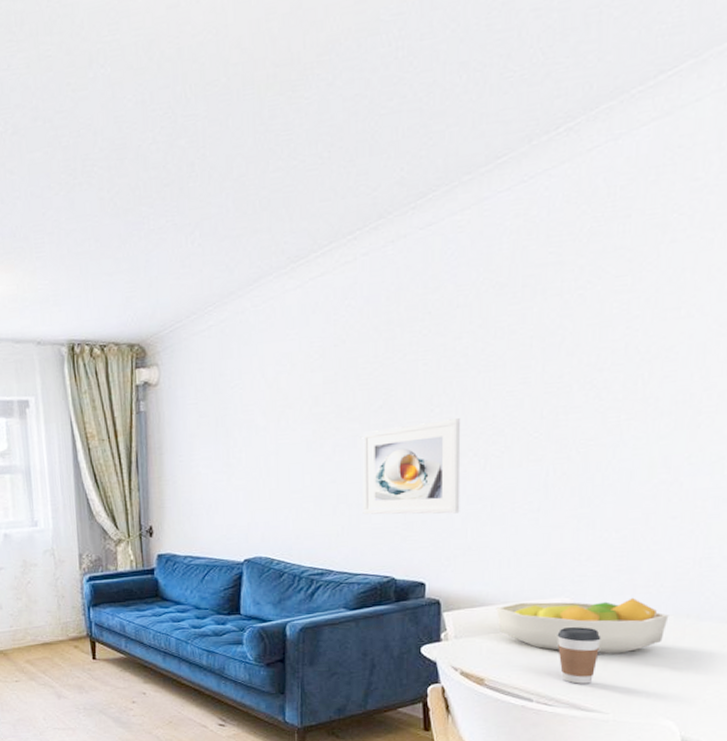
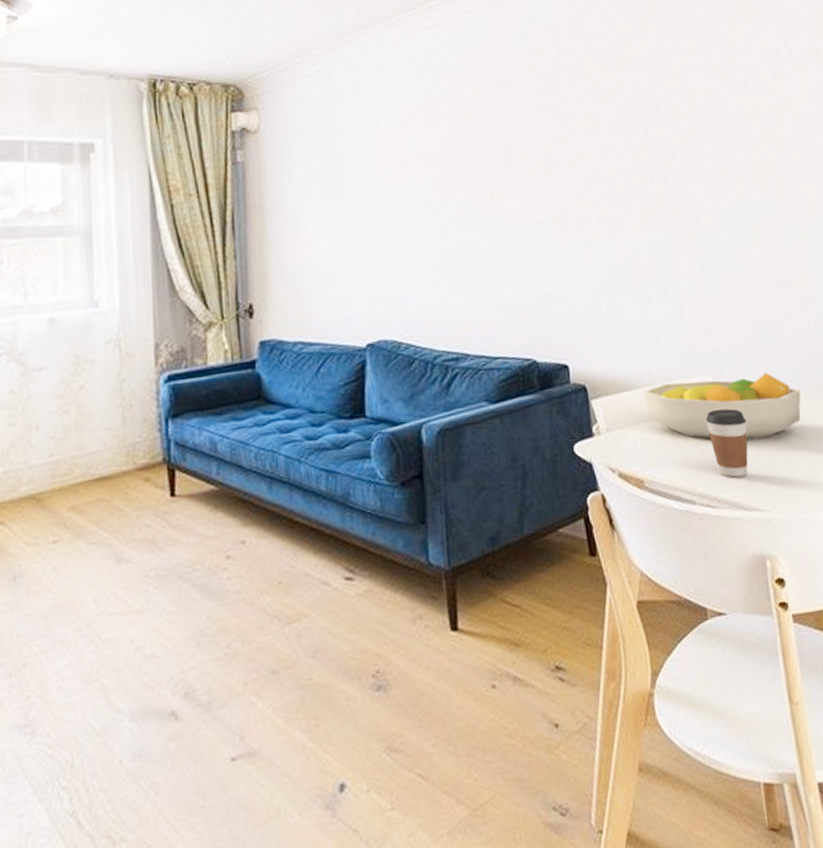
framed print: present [362,418,461,515] -> none [485,180,592,286]

